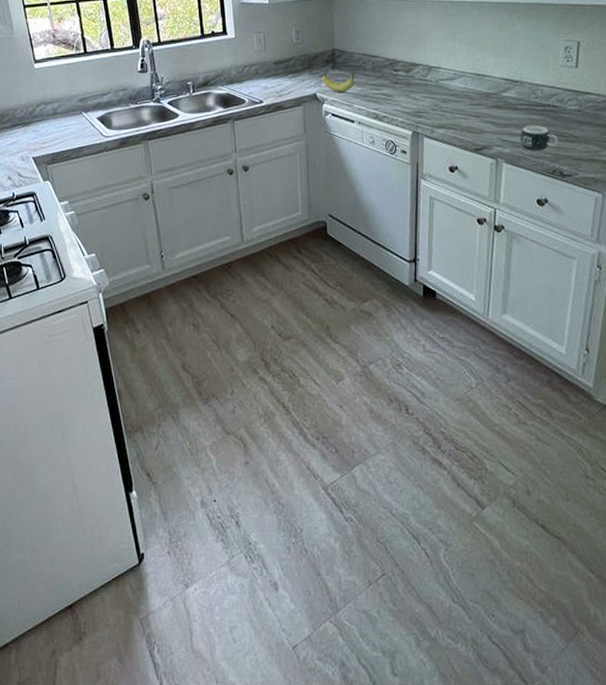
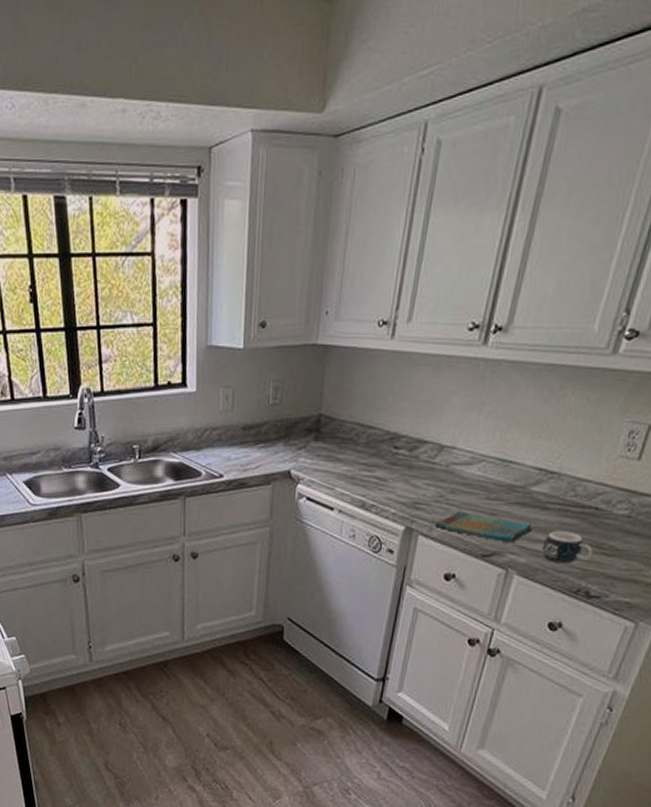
fruit: present [322,69,355,92] -> none [300,442,344,471]
dish towel: none [435,116,510,138] -> present [435,511,532,544]

